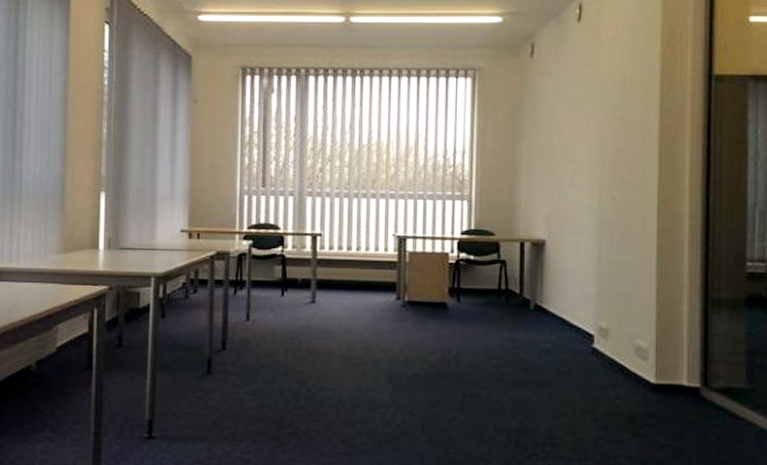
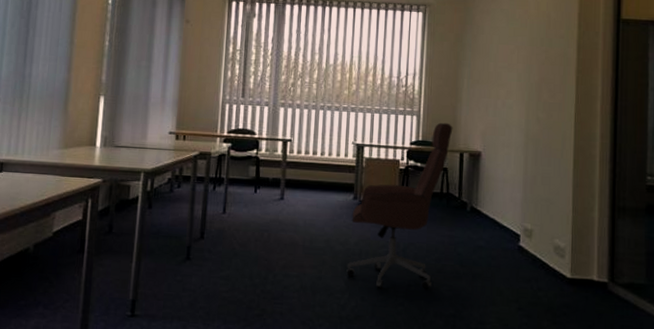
office chair: none [391,207,511,402] -> present [346,122,453,289]

